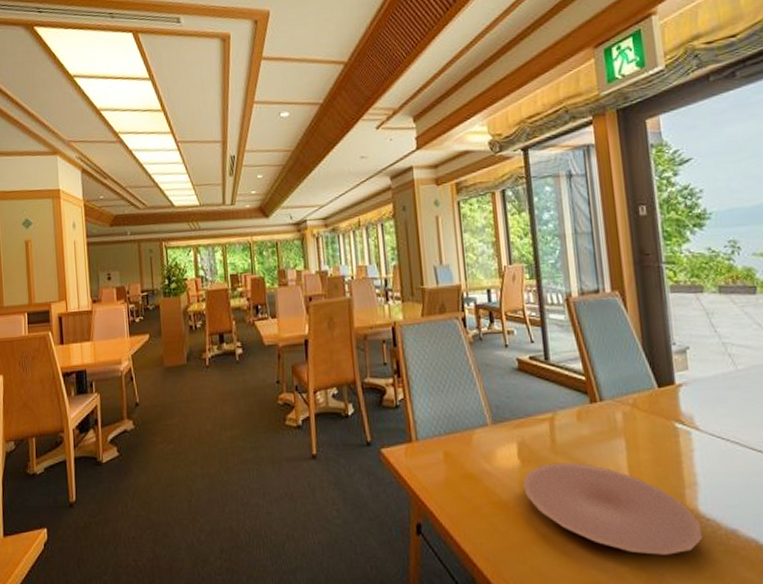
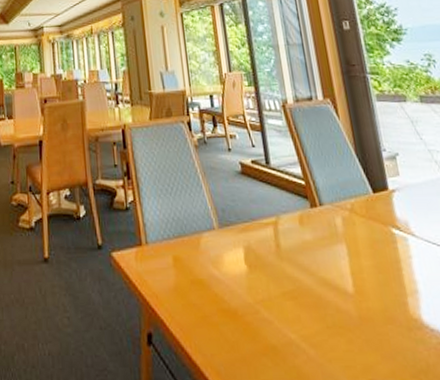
plate: present [523,462,703,555] -> none [251,268,430,368]

